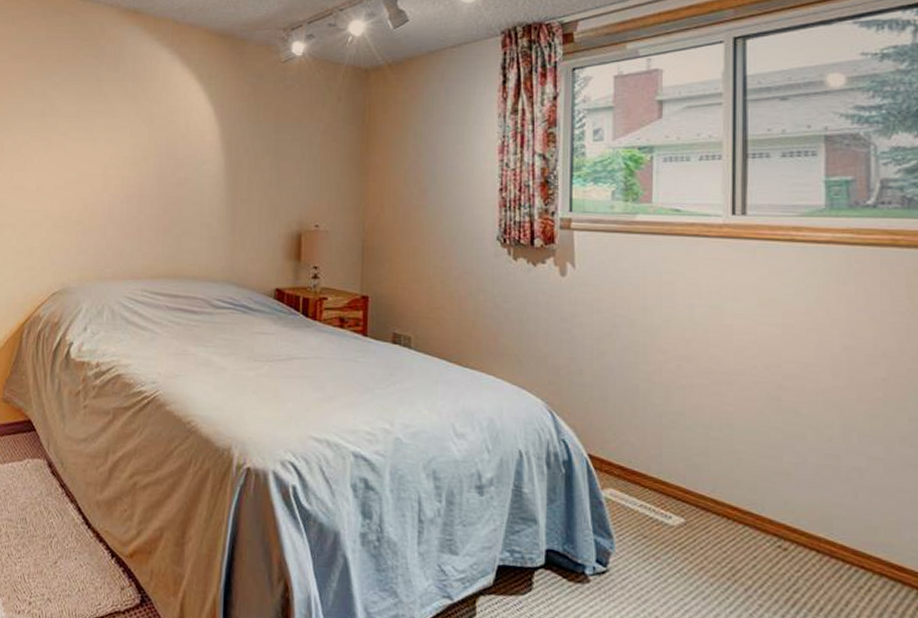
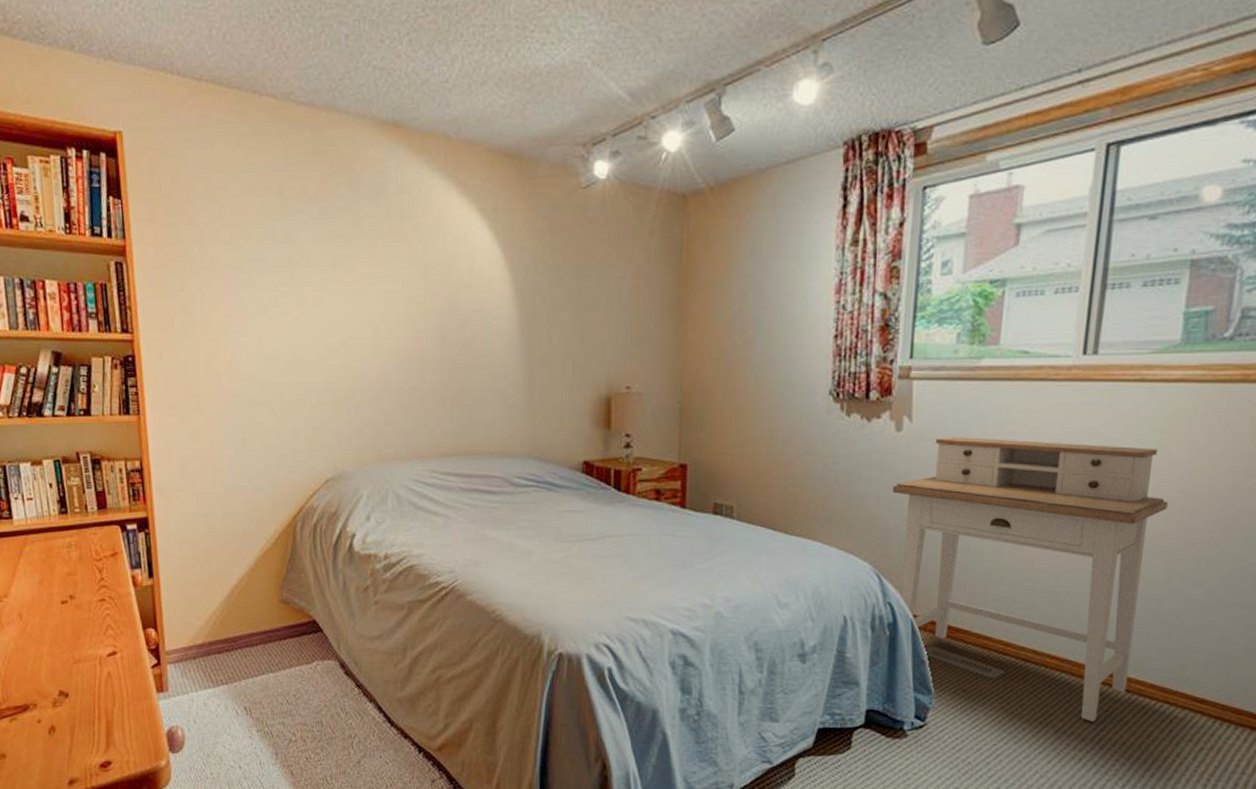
desk: none [560,283,834,582] -> present [892,437,1168,722]

